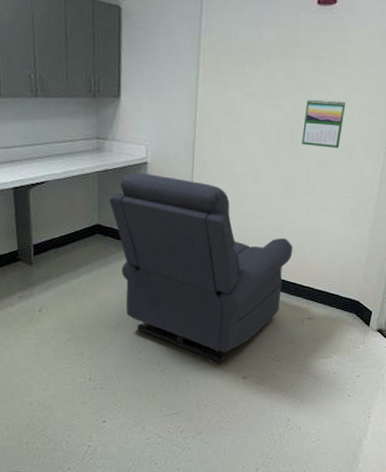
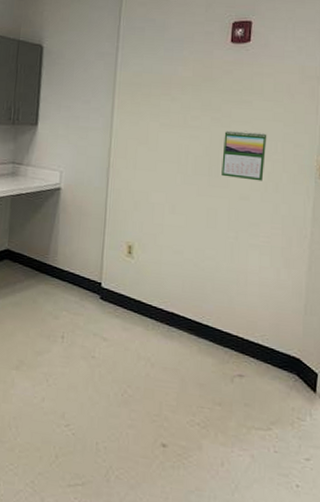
chair: present [110,172,293,364] -> none [21,197,217,425]

